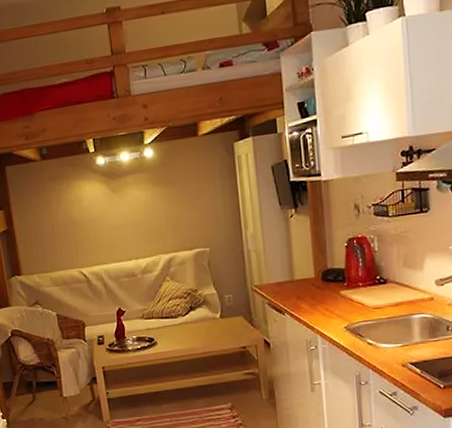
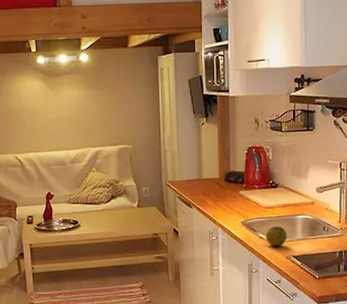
fruit: none [375,329,402,353] -> present [266,226,287,247]

